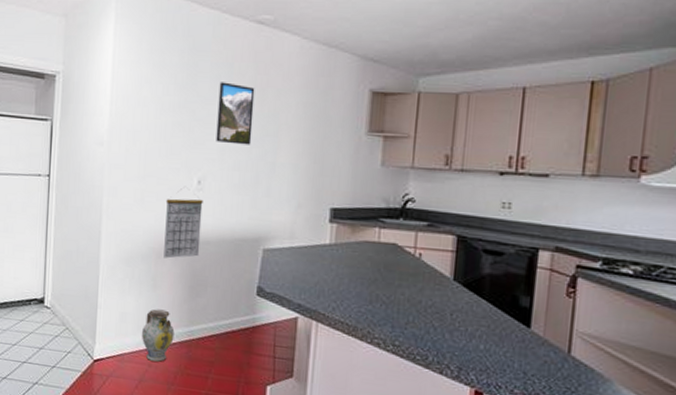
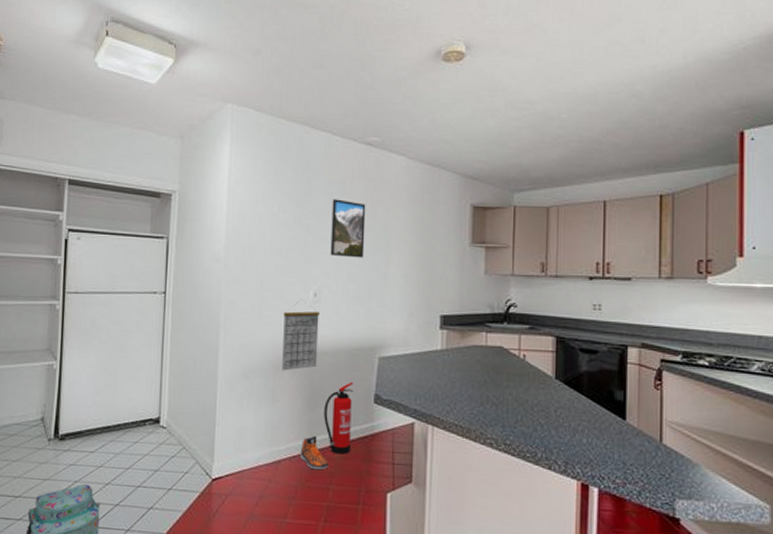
ceramic jug: present [141,309,175,362] -> none [260,422,294,476]
sneaker: none [179,325,209,359] -> present [300,436,329,470]
fire extinguisher: none [205,272,237,345] -> present [324,382,354,455]

